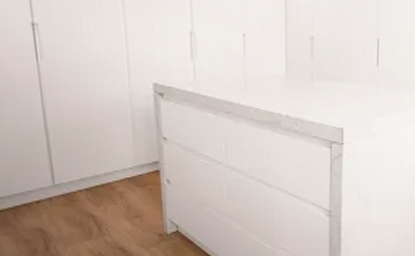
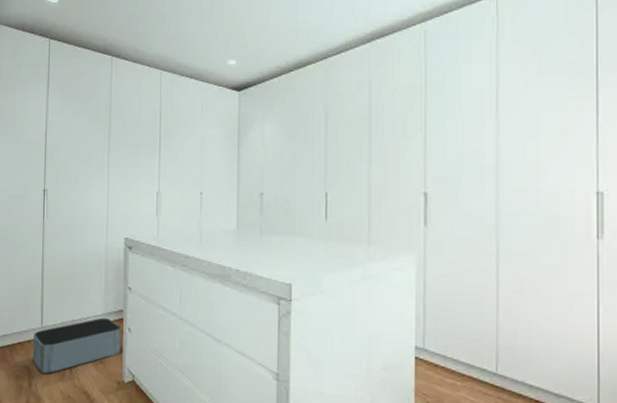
storage bin: none [43,170,159,234] -> present [33,317,121,373]

